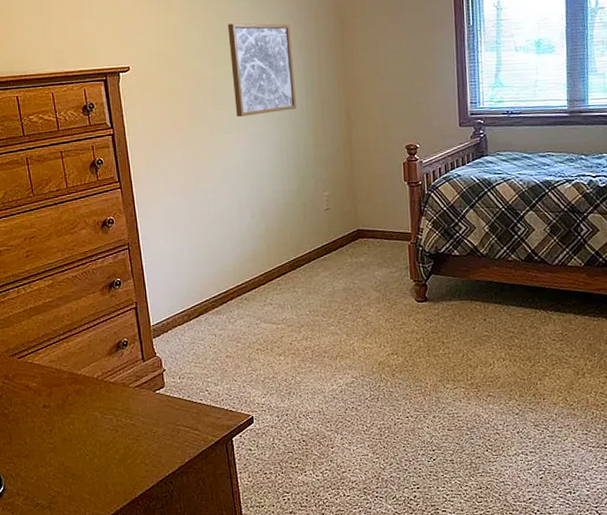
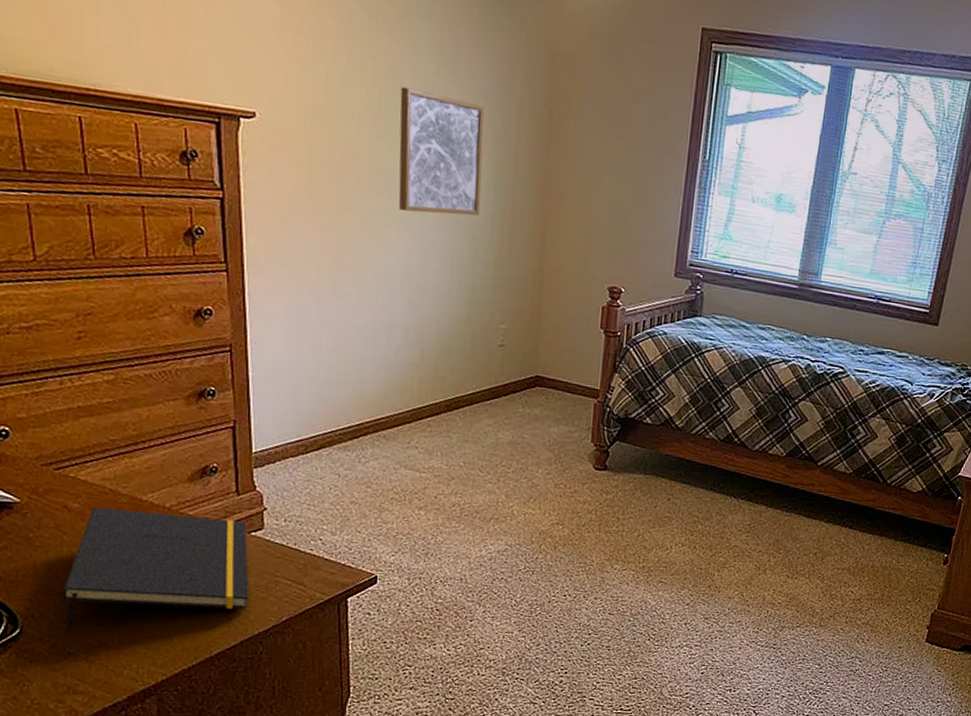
notepad: none [29,382,159,485] -> present [62,506,249,631]

